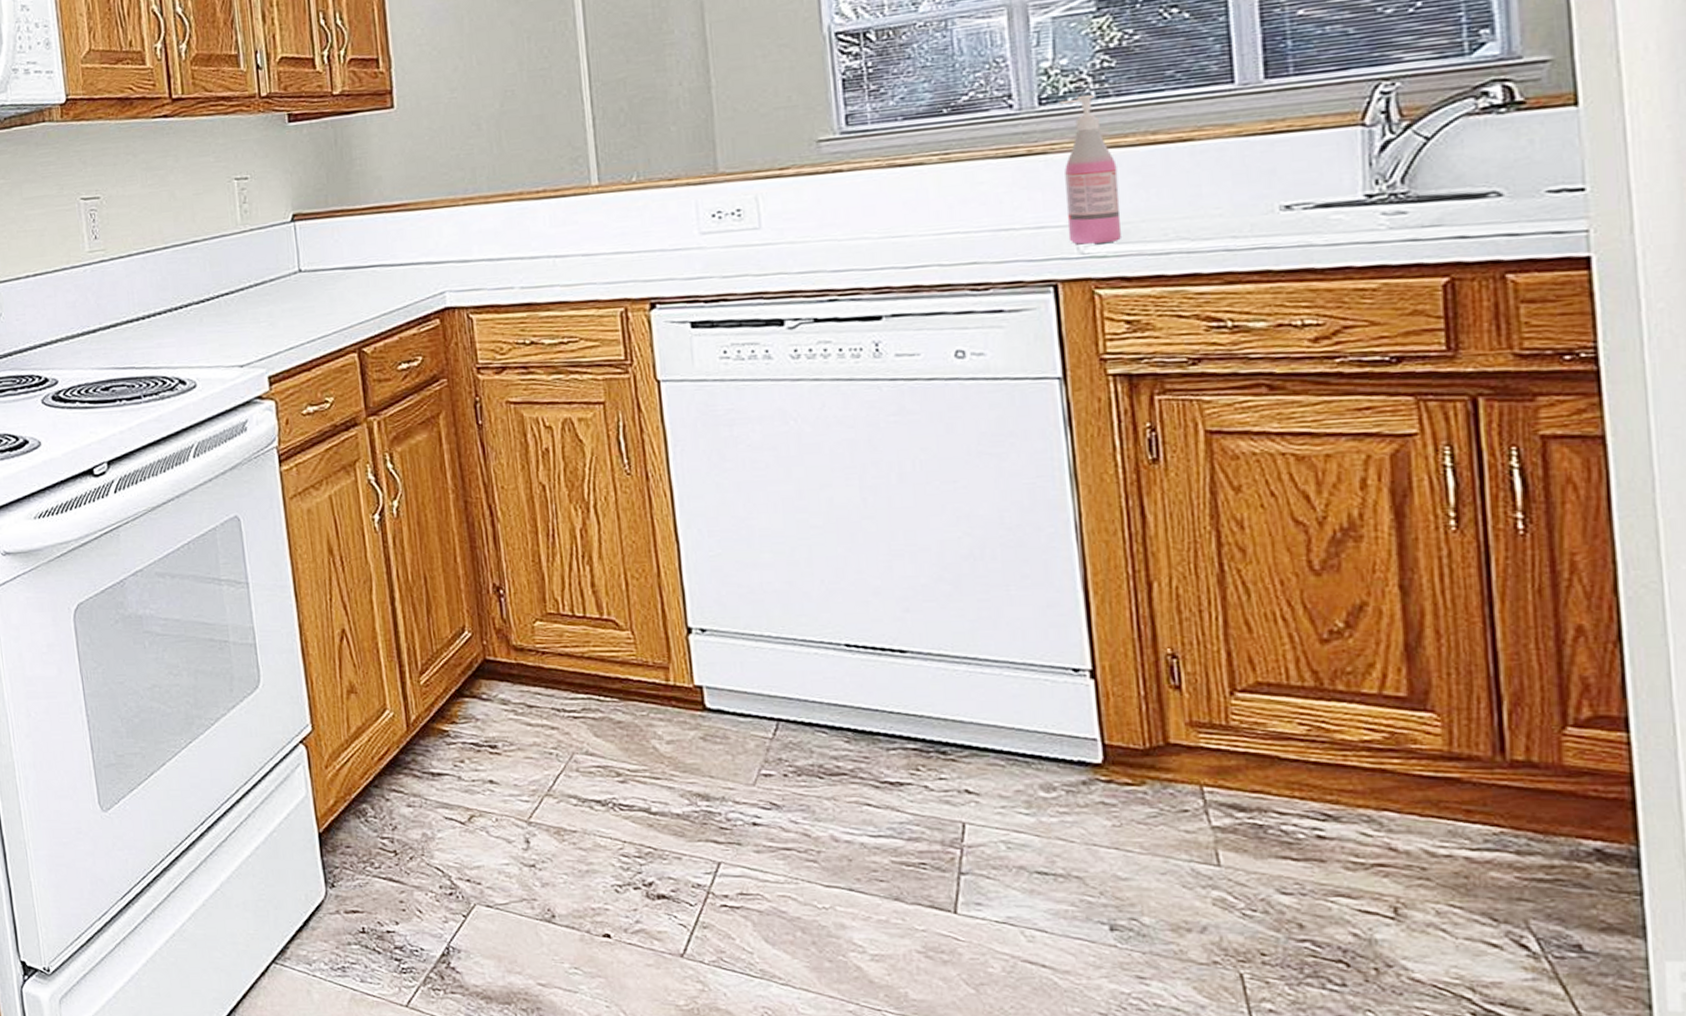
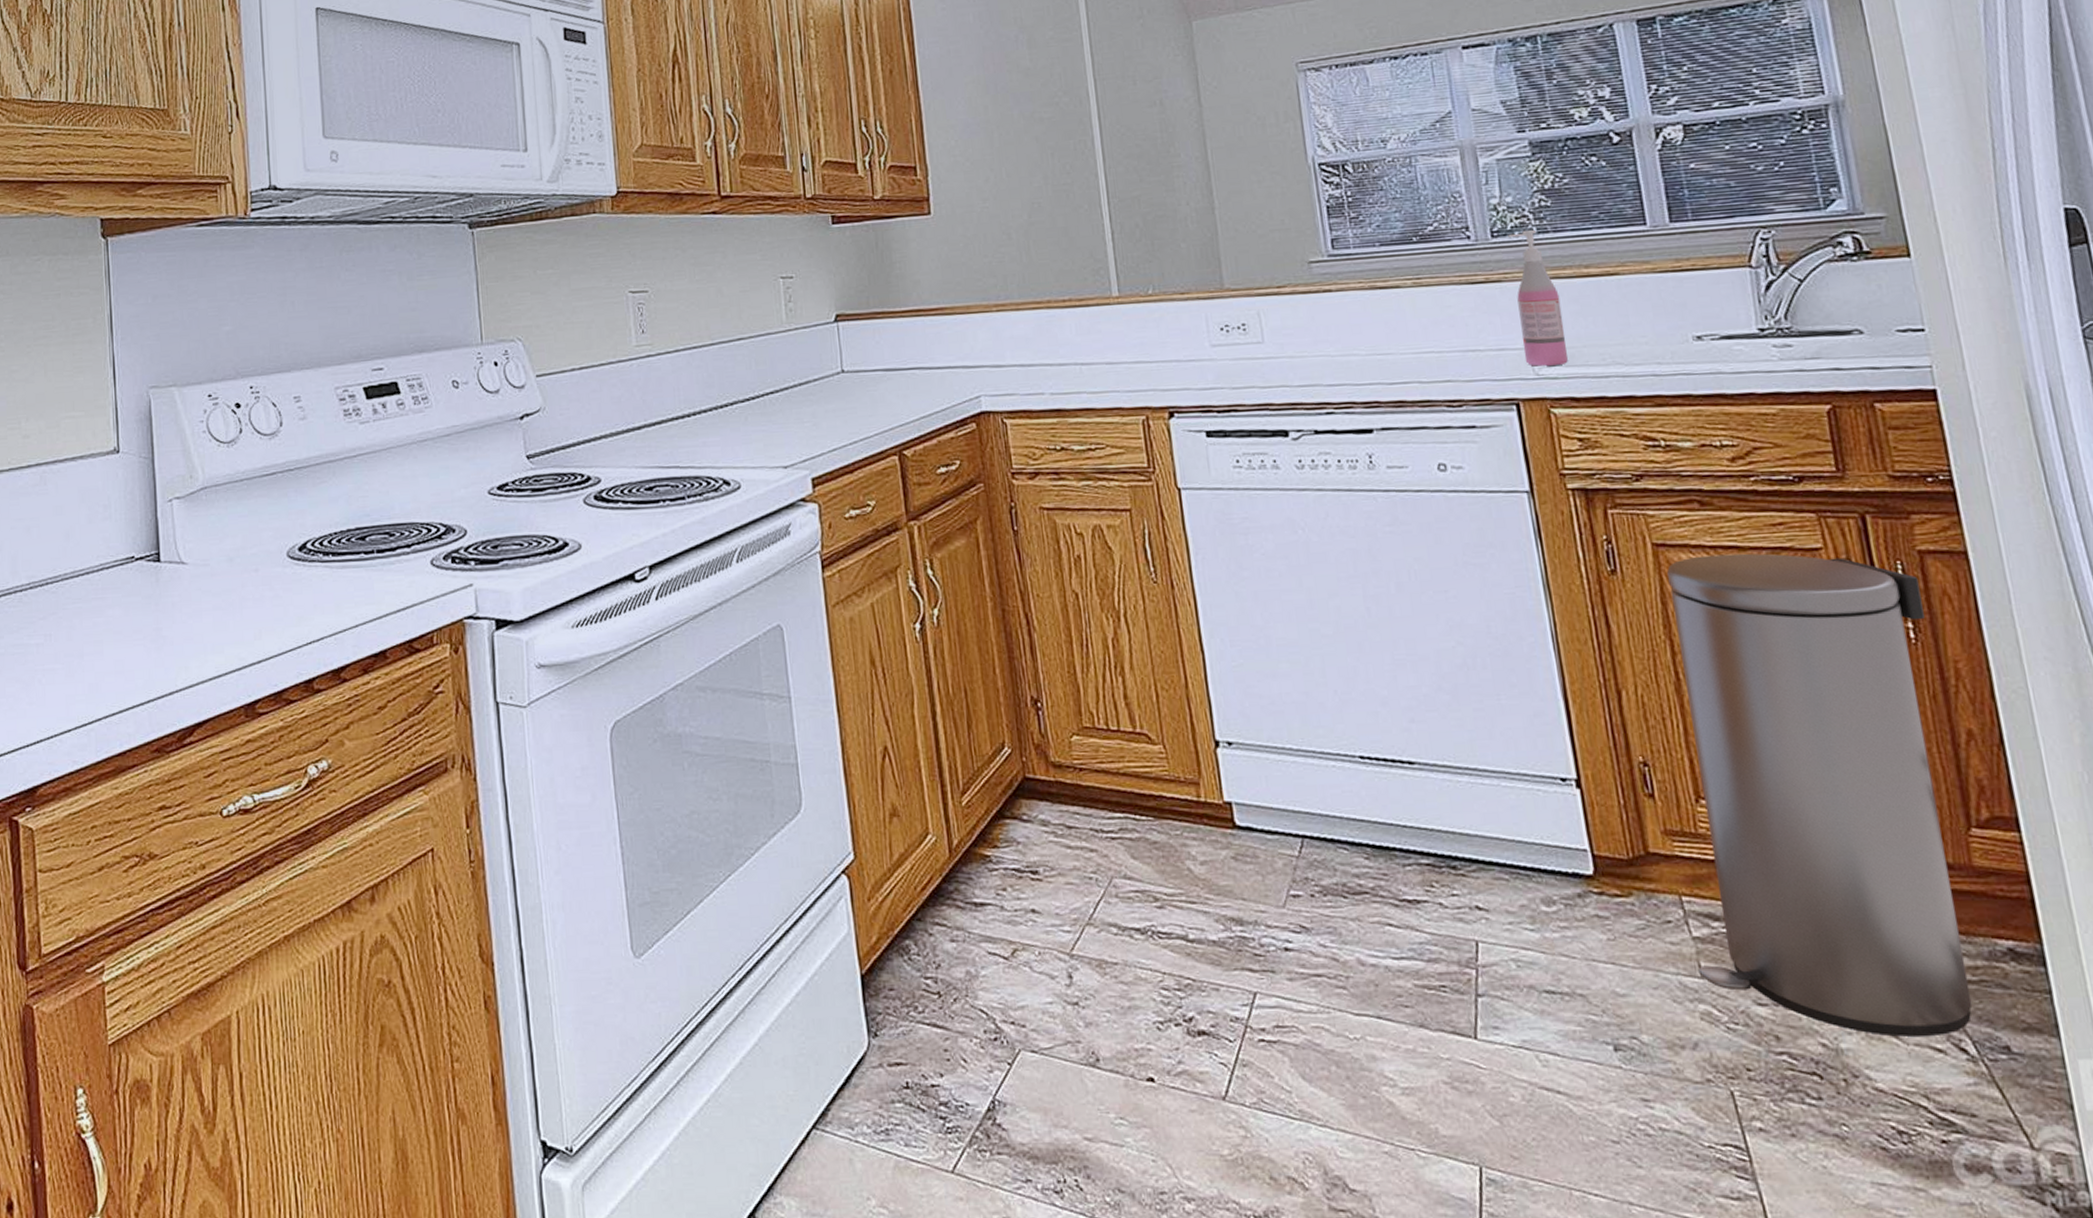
pedal bin: none [1214,440,1542,931] -> present [1666,553,1973,1037]

